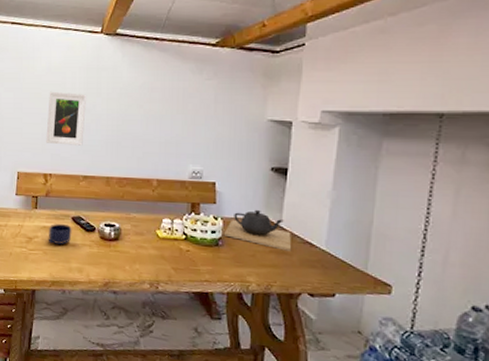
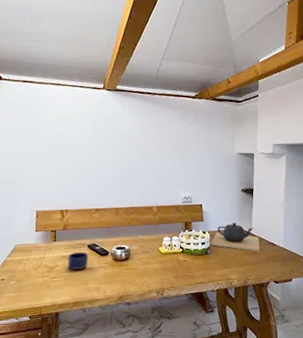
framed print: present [46,91,86,146] -> none [60,139,94,184]

